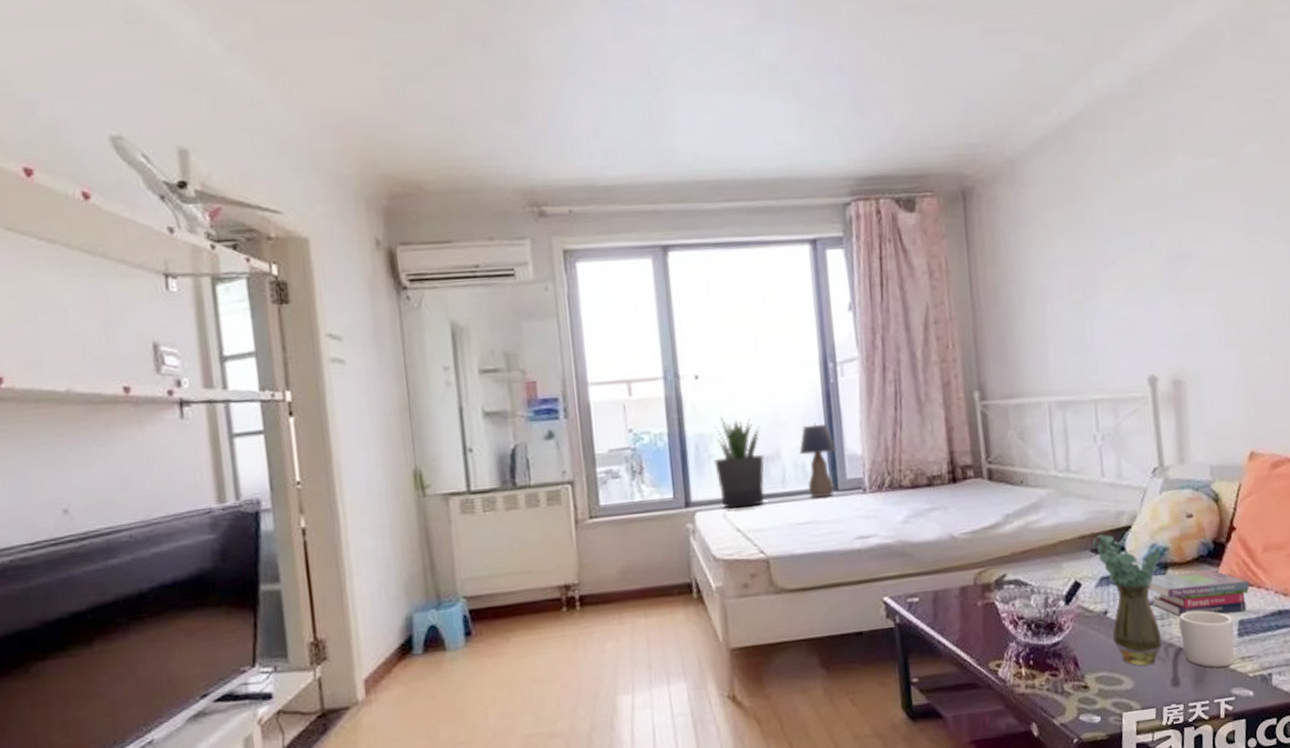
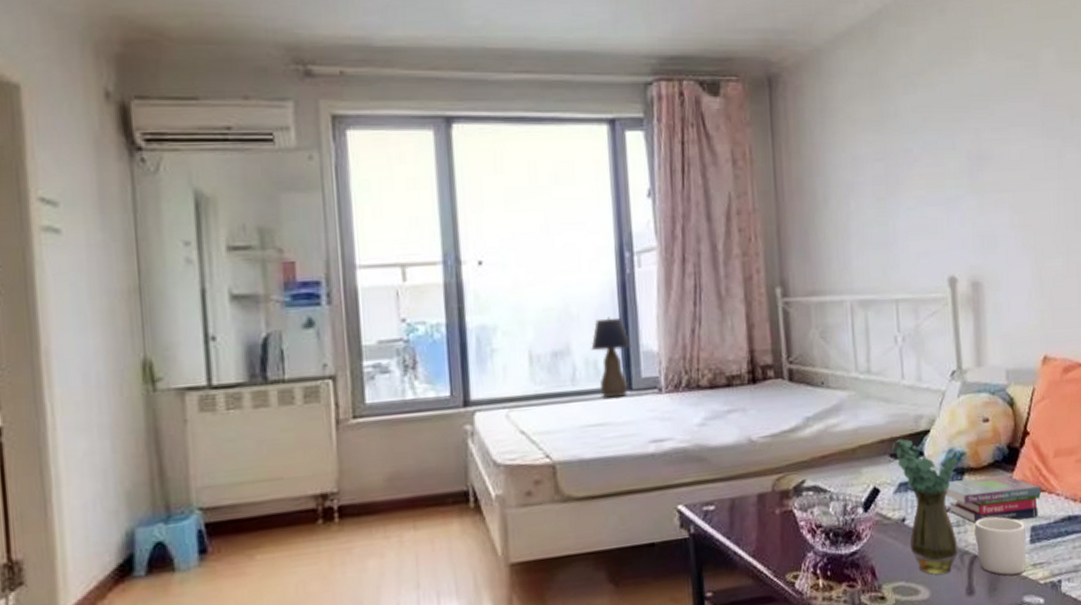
planter: present [714,414,765,510] -> none [497,305,553,410]

